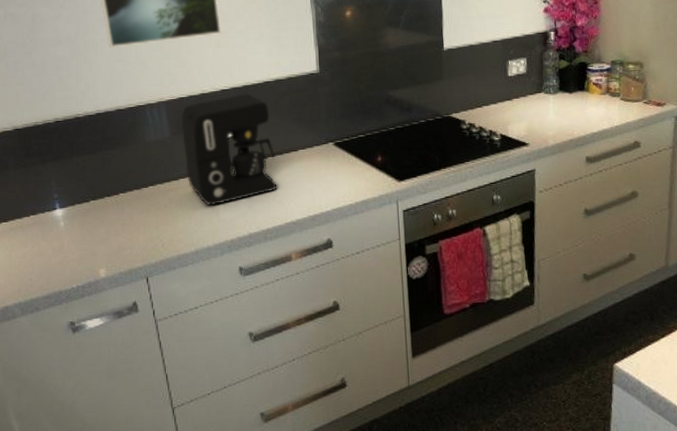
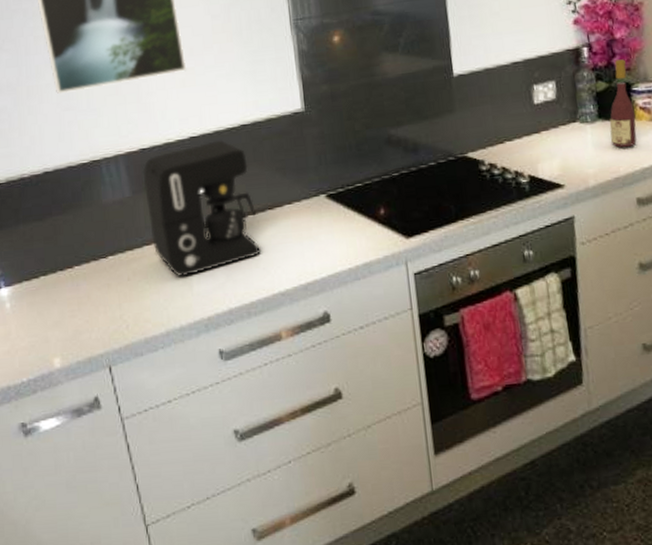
wine bottle: none [568,43,590,115] -> present [609,59,637,147]

